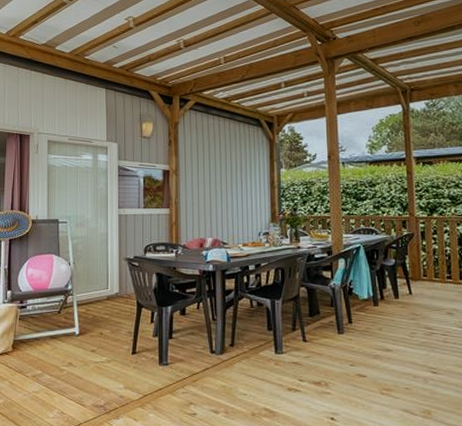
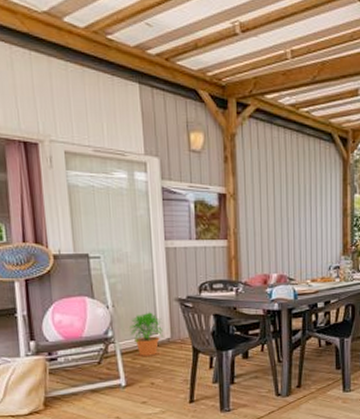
potted plant: none [86,269,113,308] -> present [130,312,164,356]

